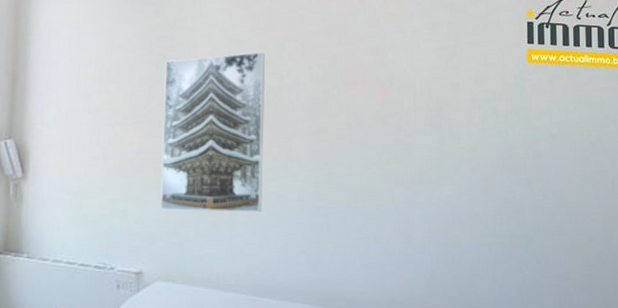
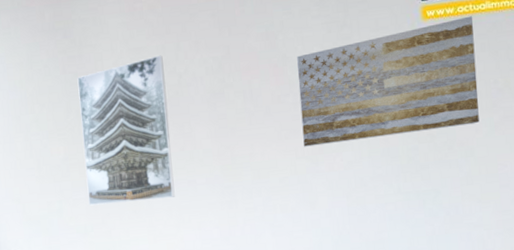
wall art: none [404,66,573,175] -> present [296,16,479,147]

